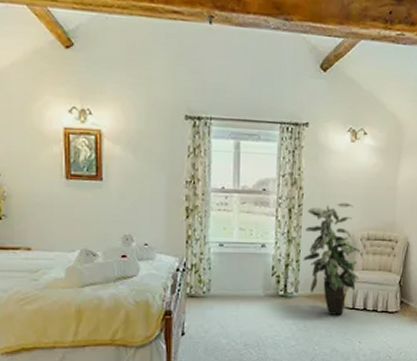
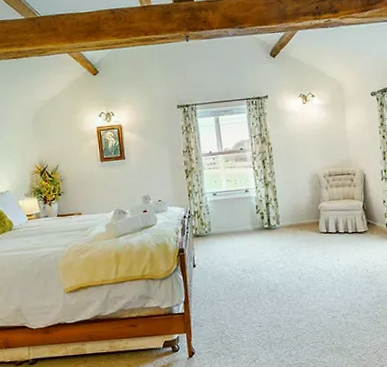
indoor plant: present [303,203,361,315] -> none [278,150,328,240]

